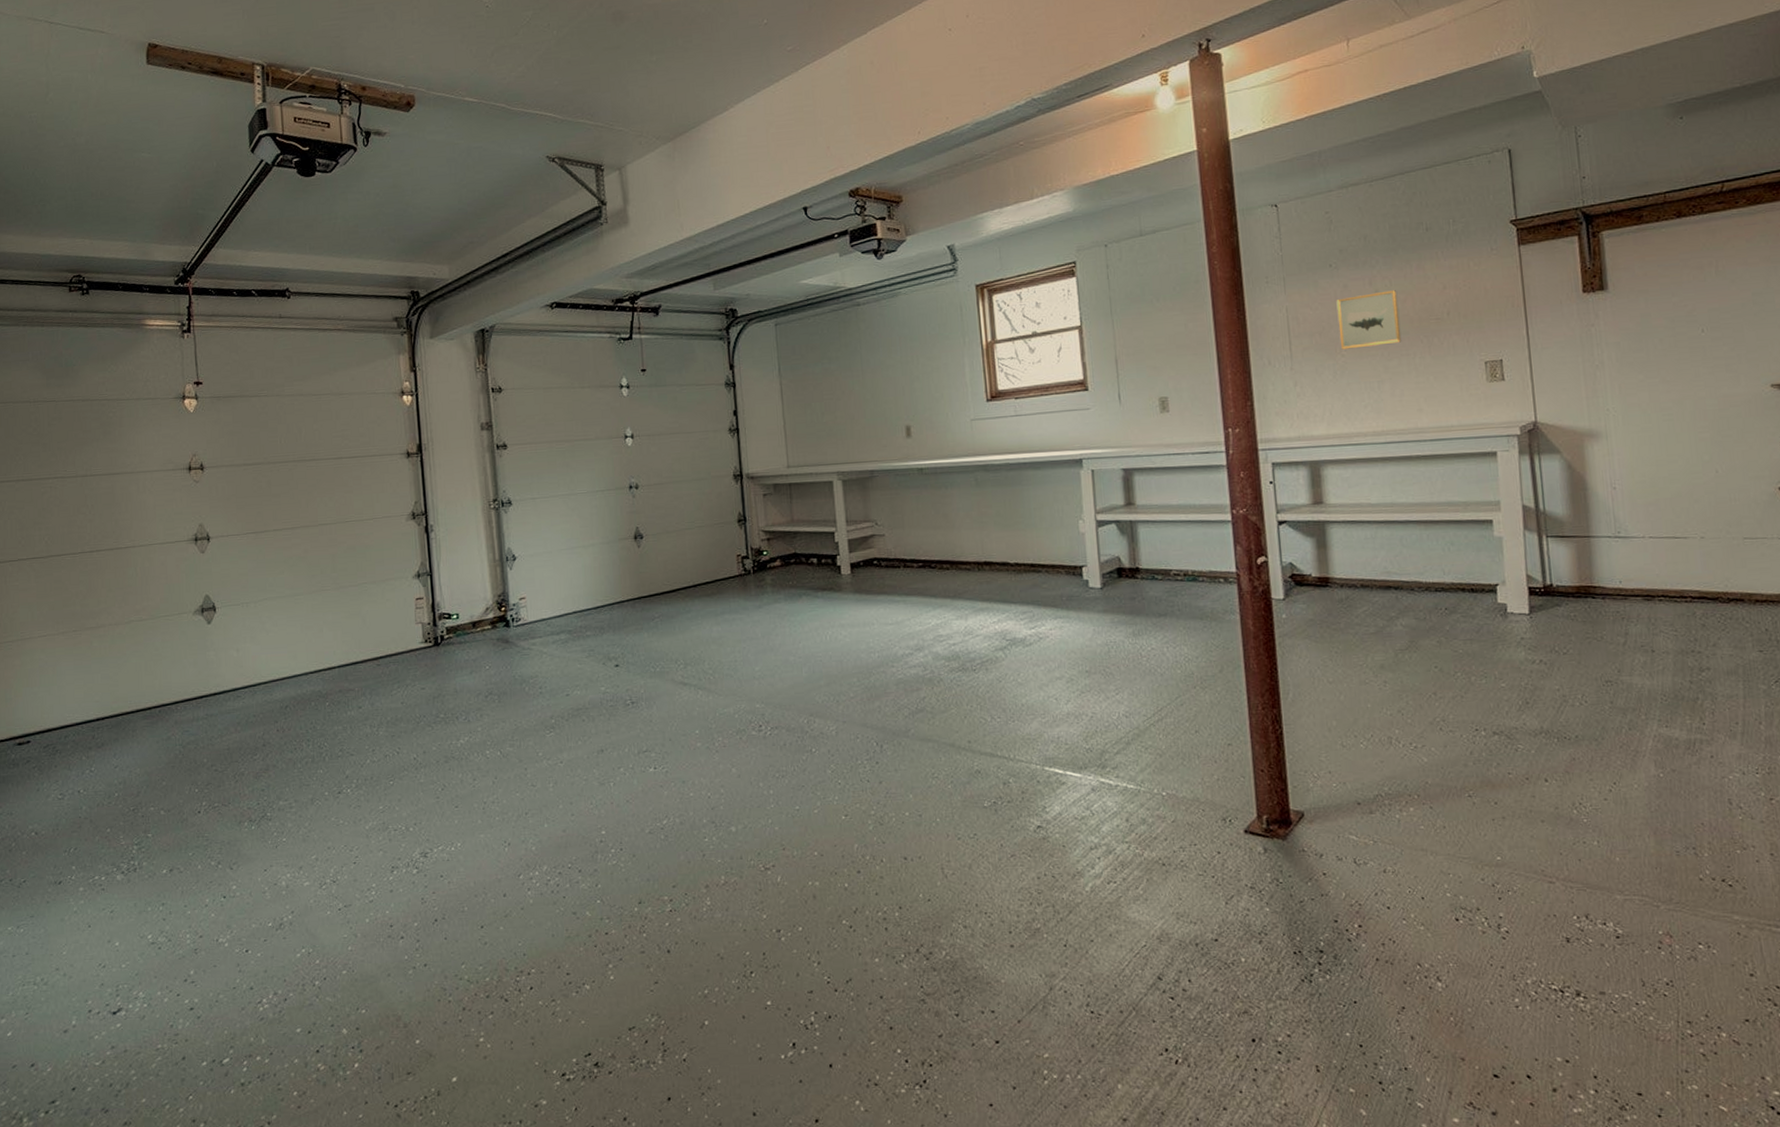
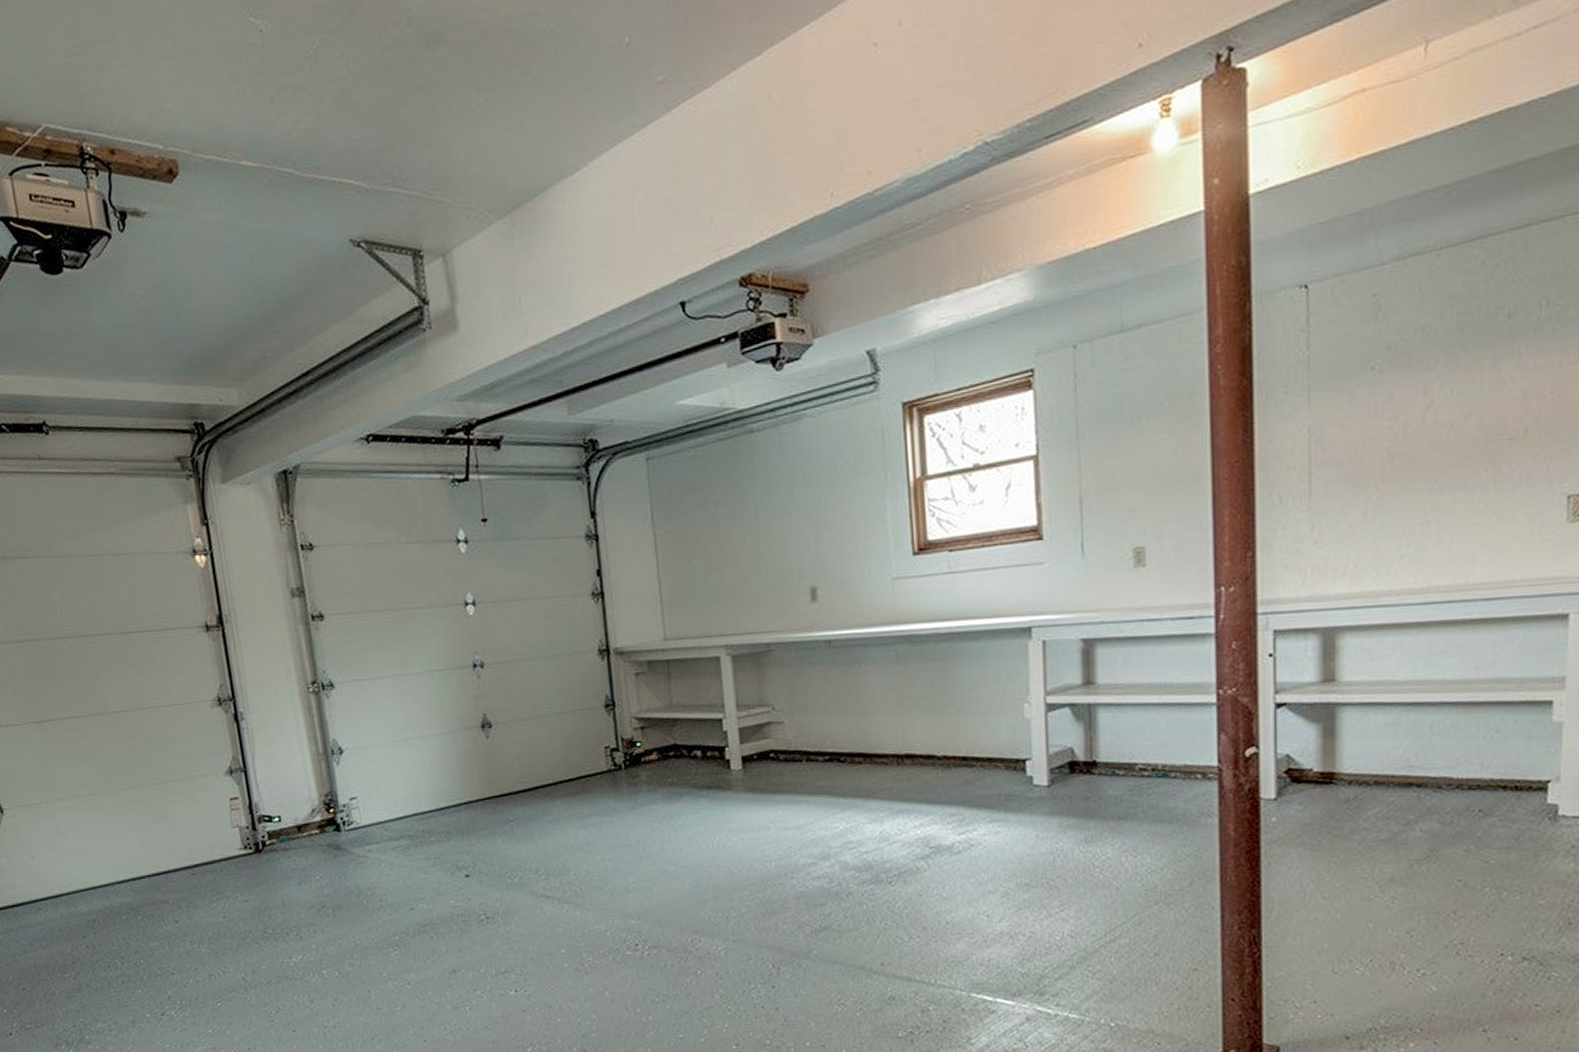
wall art: present [1336,290,1402,350] -> none [1376,400,1460,482]

